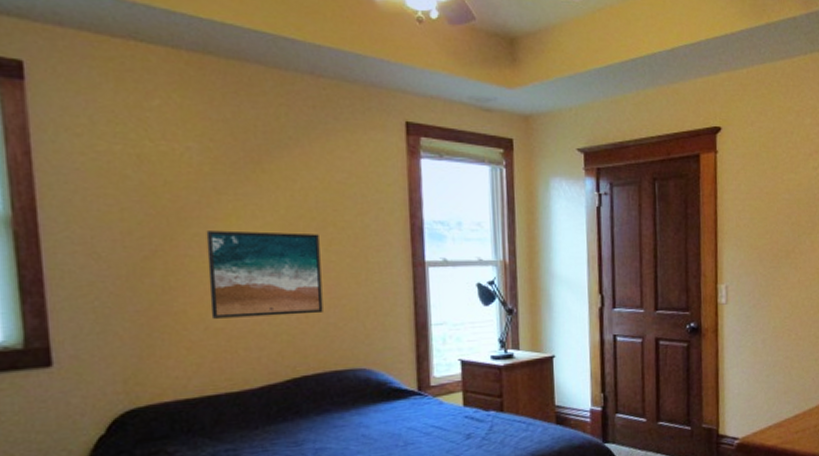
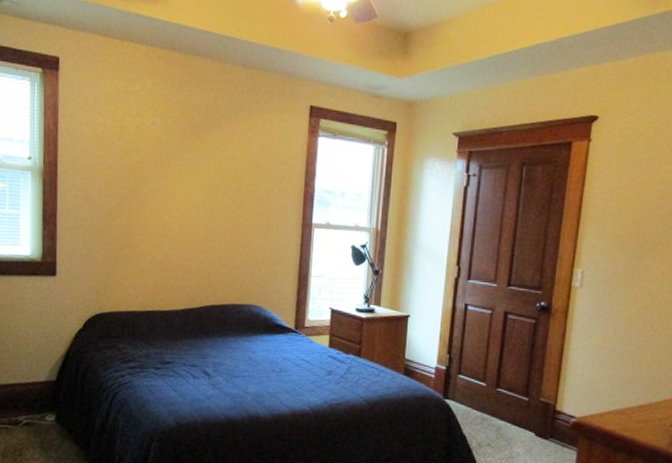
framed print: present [206,230,323,319] -> none [155,186,235,258]

